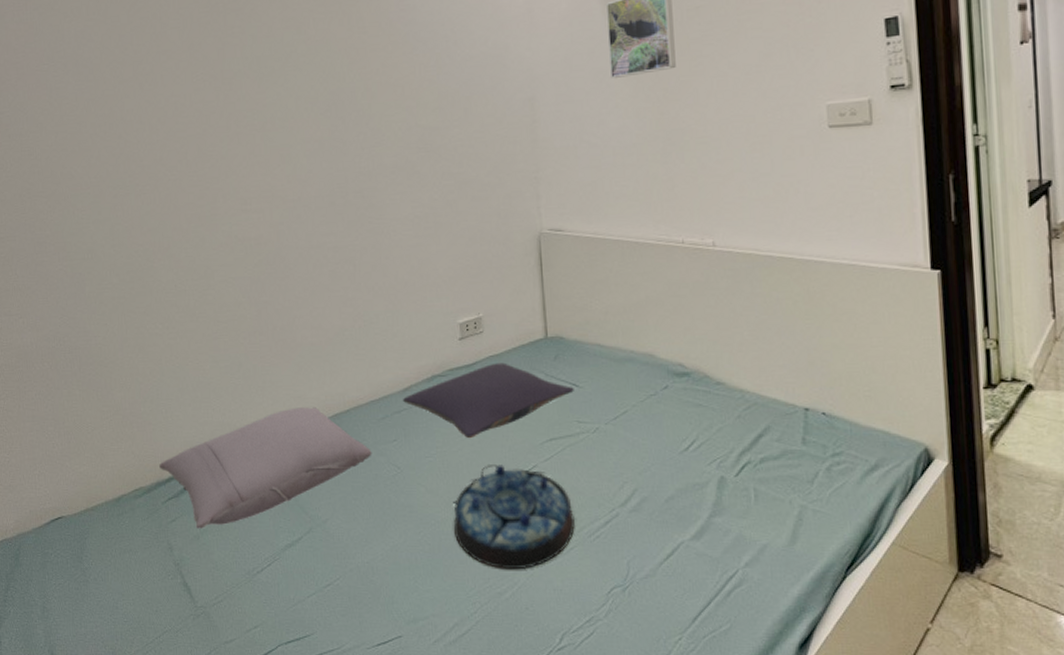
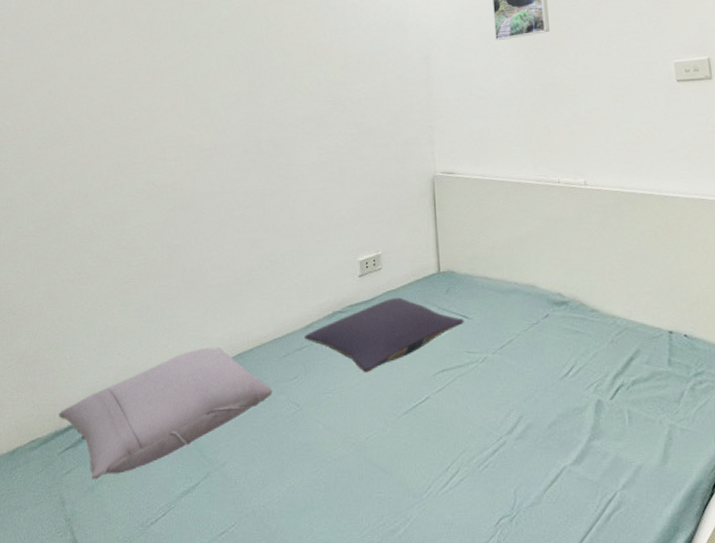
serving tray: present [453,465,576,570] -> none [349,398,466,505]

